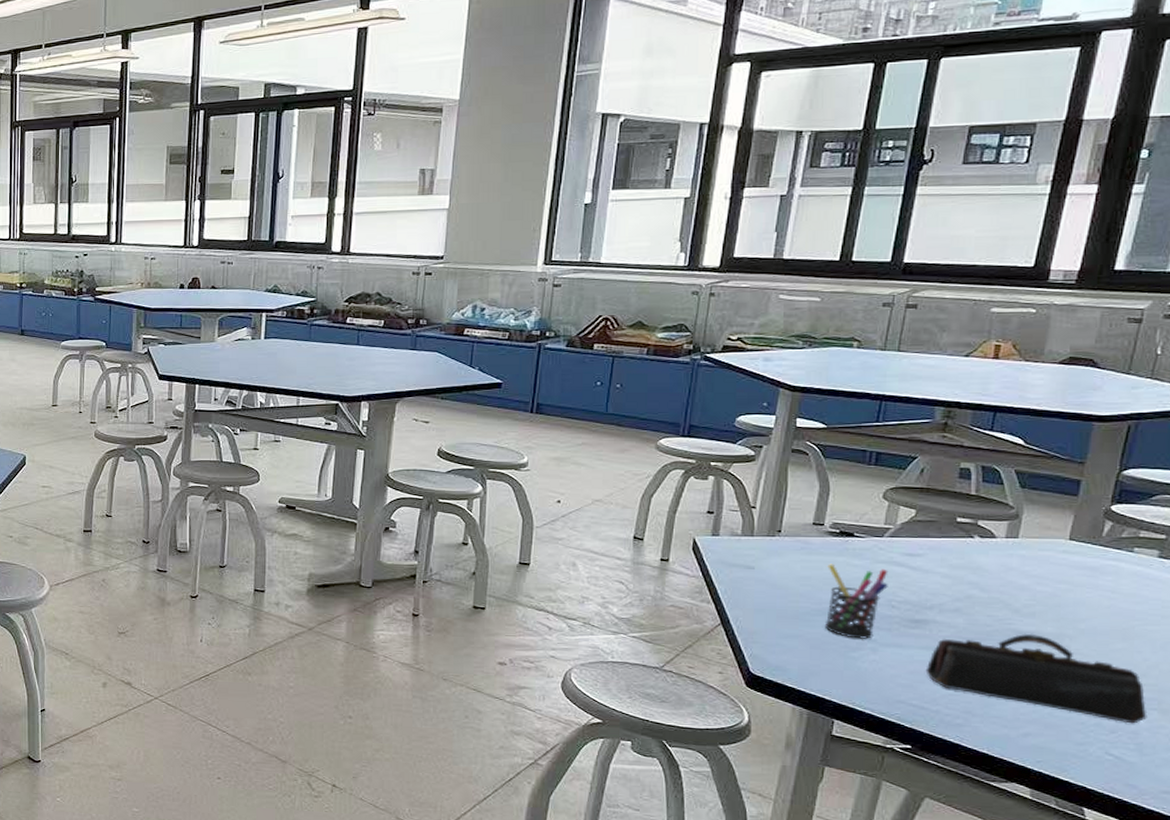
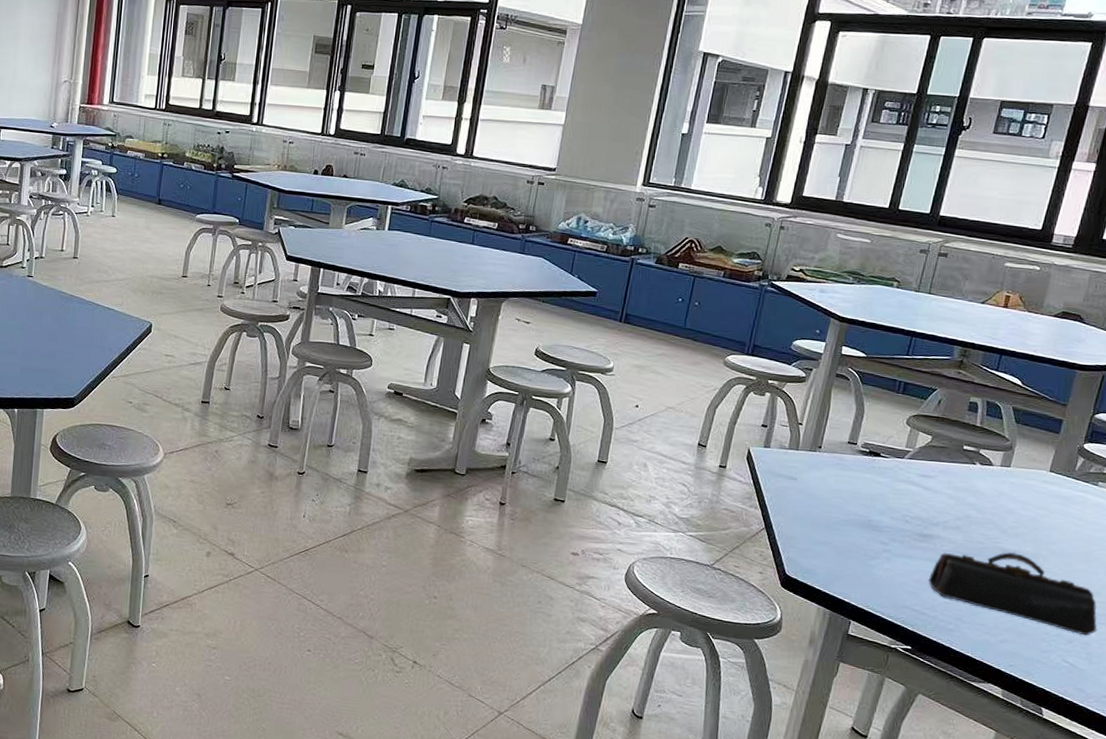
pen holder: present [824,564,888,639] -> none [850,479,906,549]

